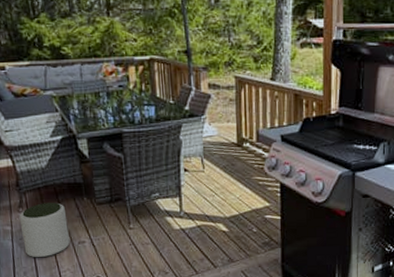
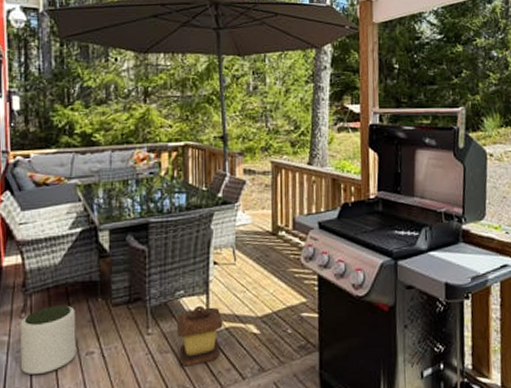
lantern: none [154,206,195,256] -> present [176,305,223,367]

